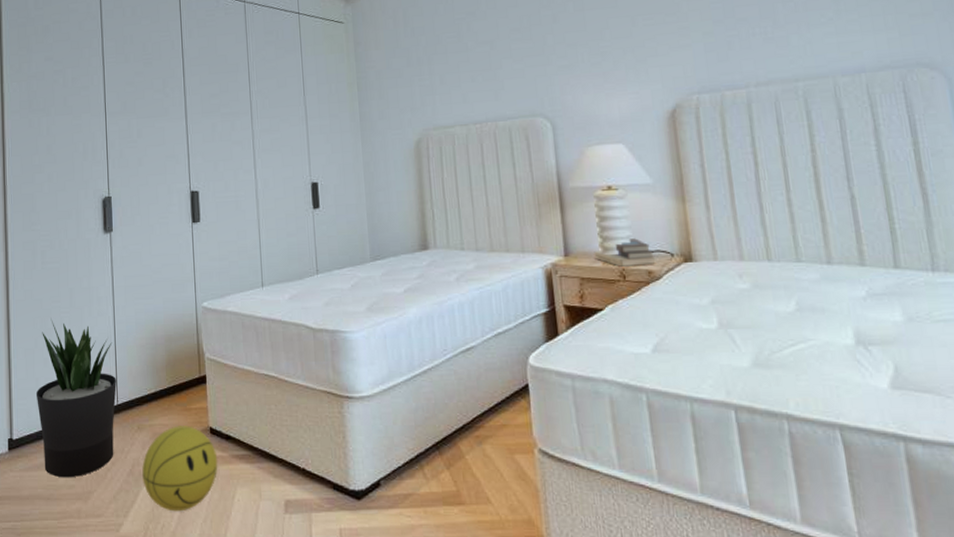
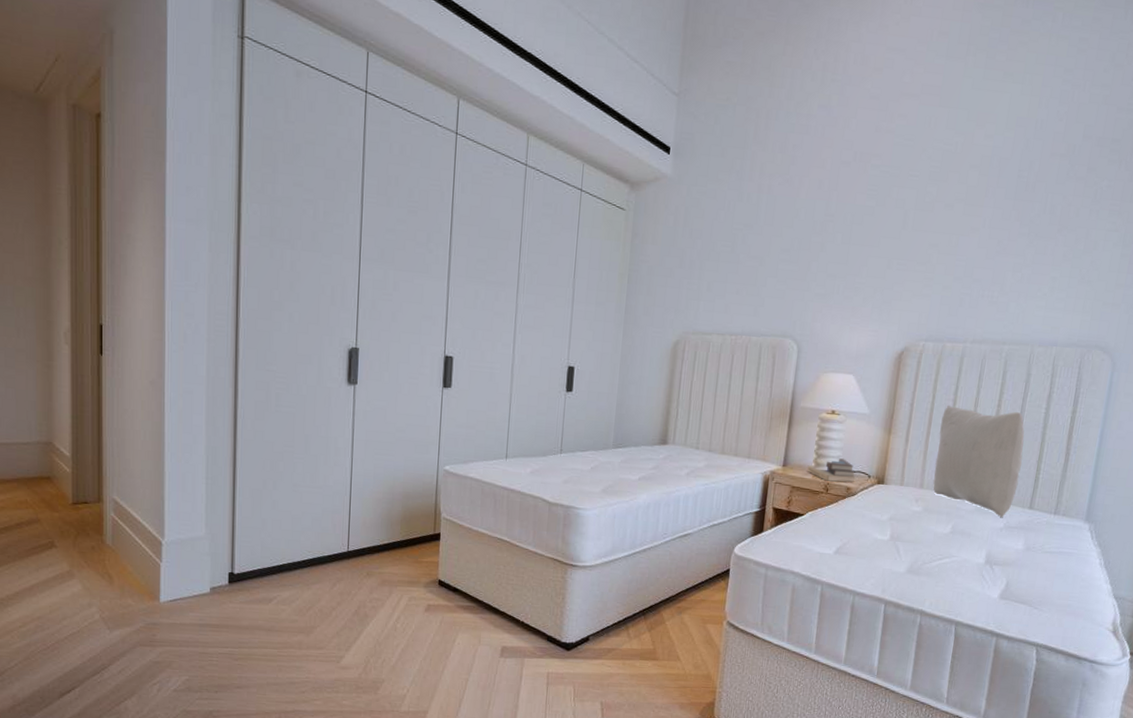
planter: present [35,318,117,478] -> none [261,462,349,613]
basketball: present [142,426,218,512] -> none [367,575,443,650]
pillow: none [744,154,870,283] -> present [933,406,1025,517]

